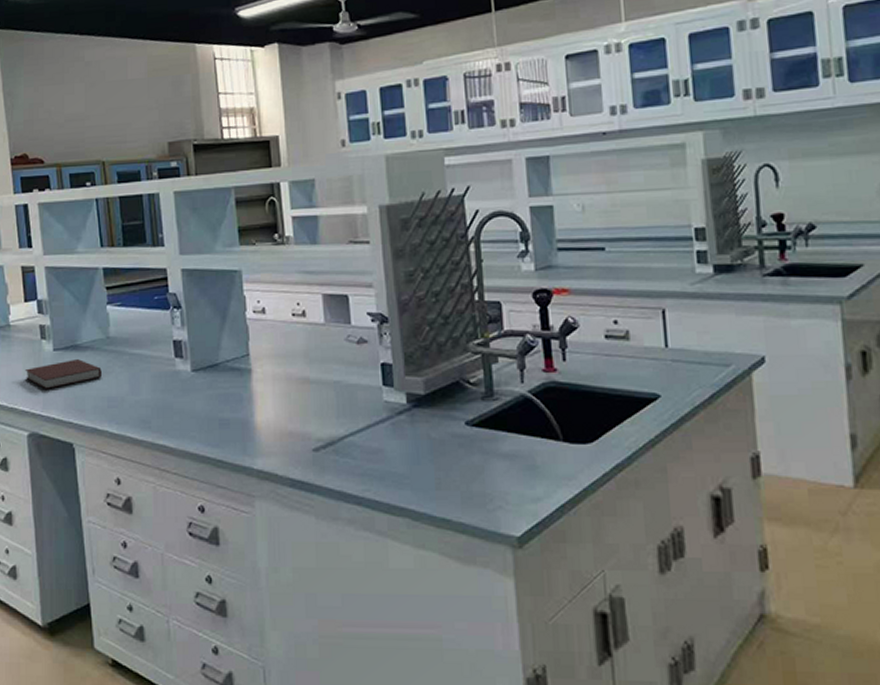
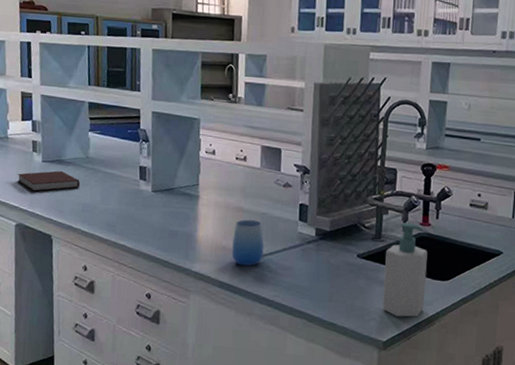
cup: none [300,392,343,454] -> present [231,219,265,266]
soap bottle: none [503,370,566,500] -> present [382,222,428,318]

